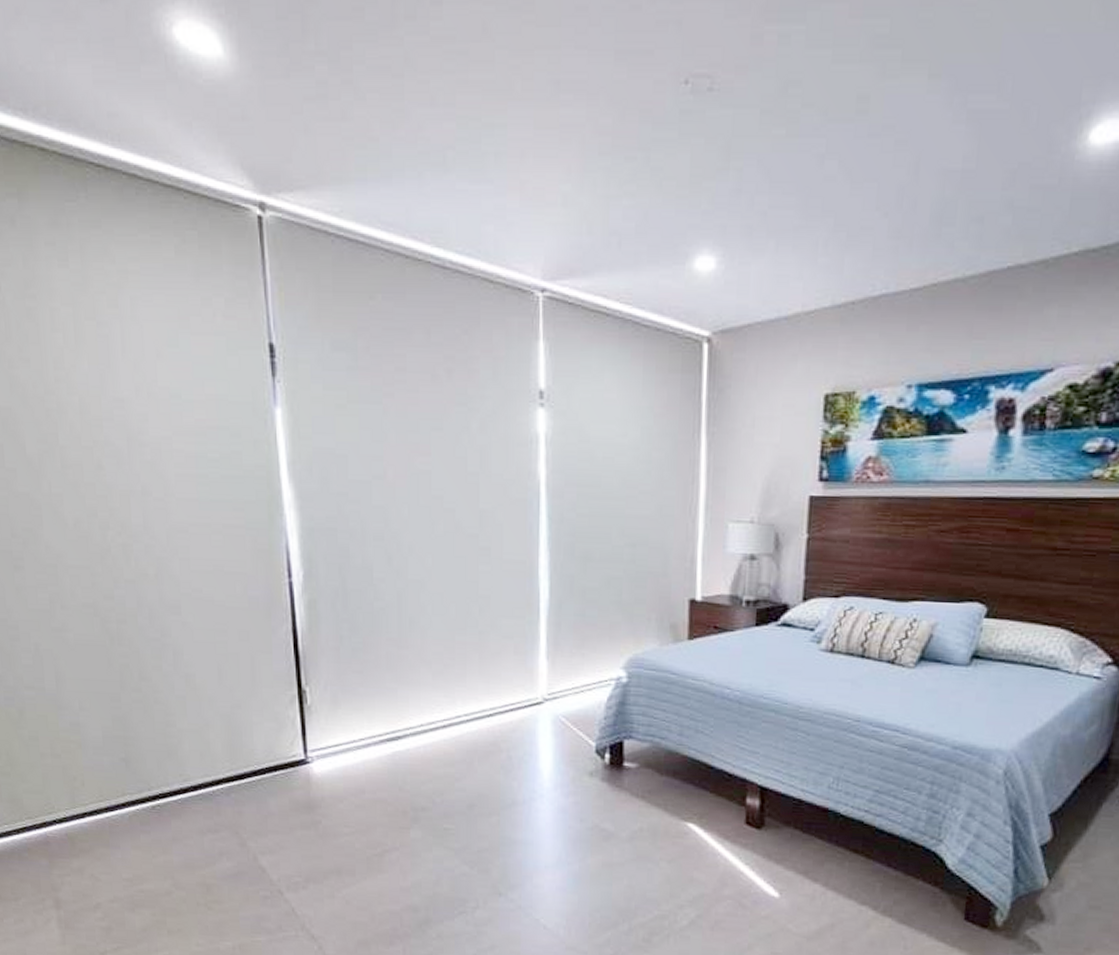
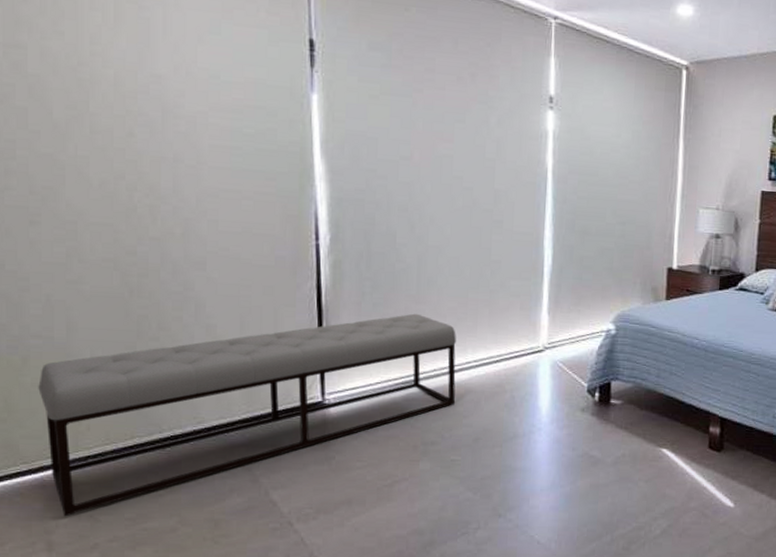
bench: none [35,659,446,875] -> present [38,313,456,517]

